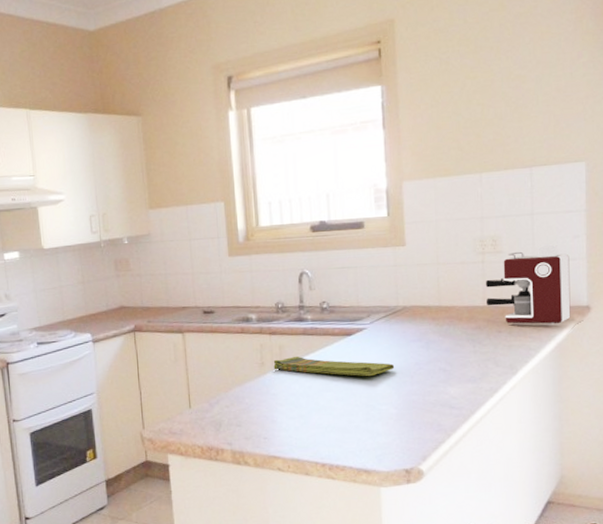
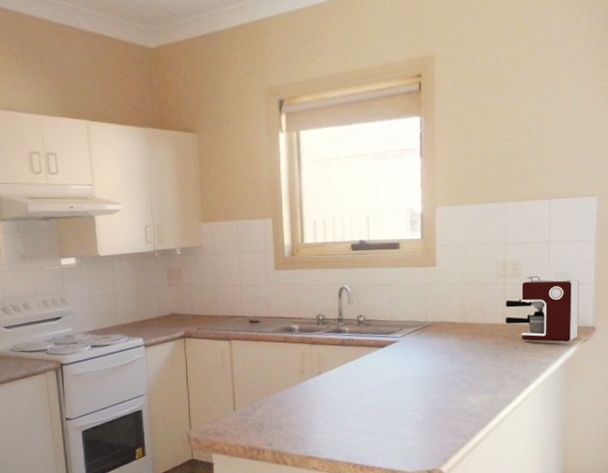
dish towel: present [273,356,395,377] -> none [313,364,422,386]

